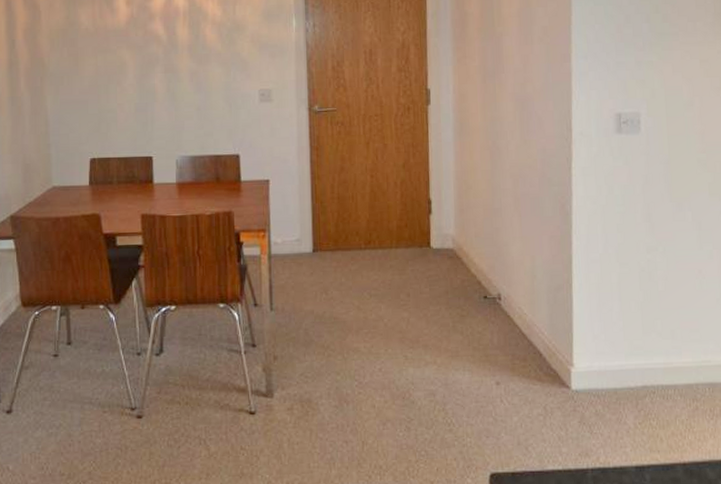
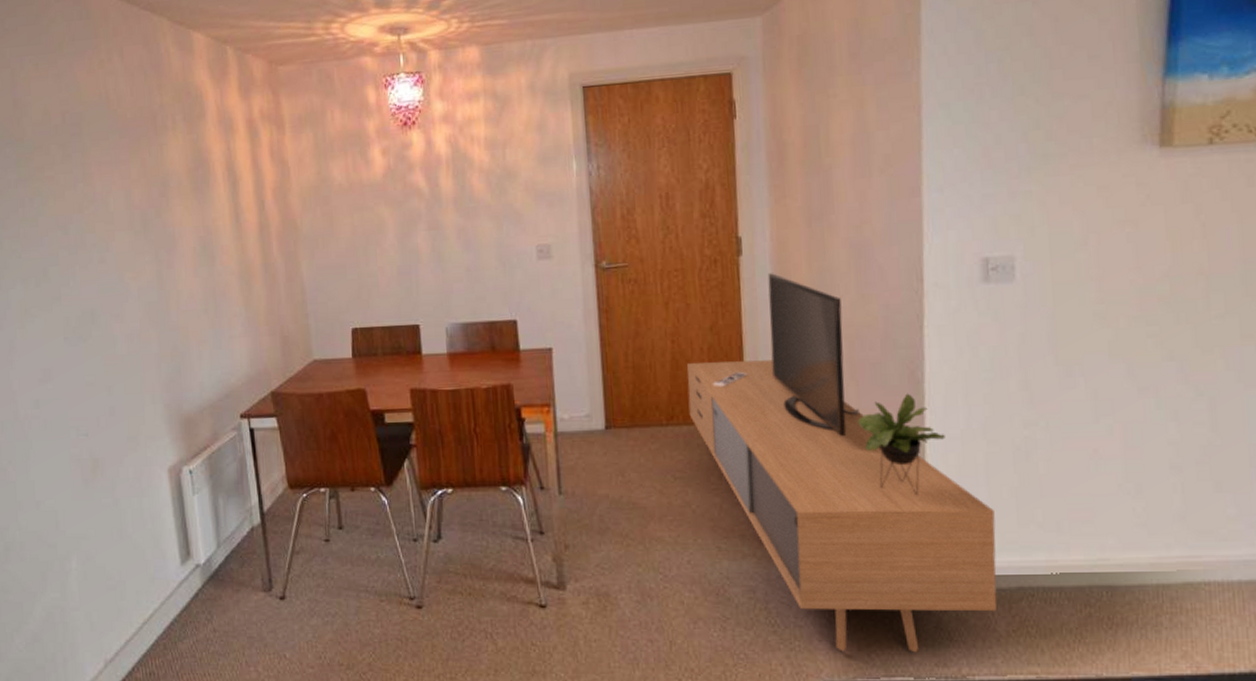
media console: none [383,120,627,446] -> present [686,273,997,653]

